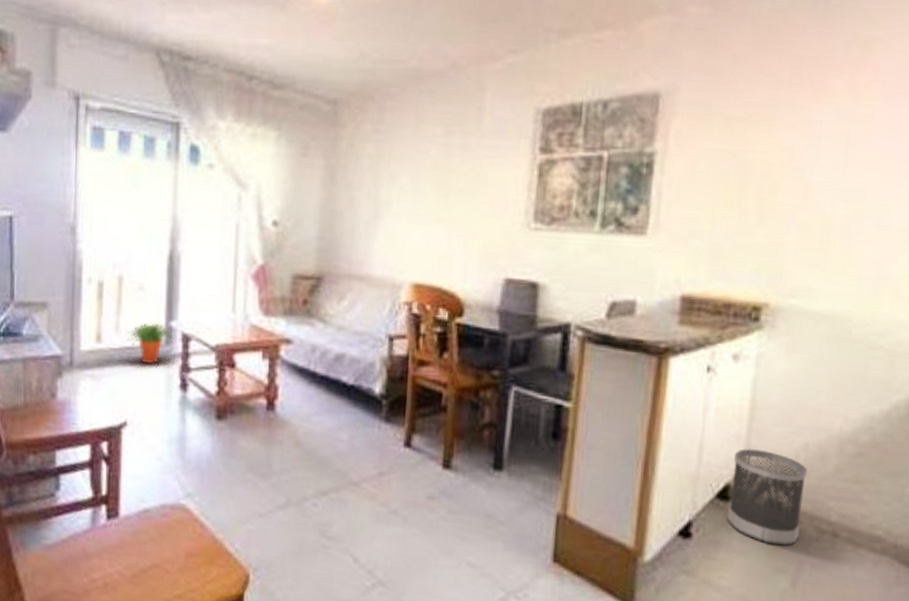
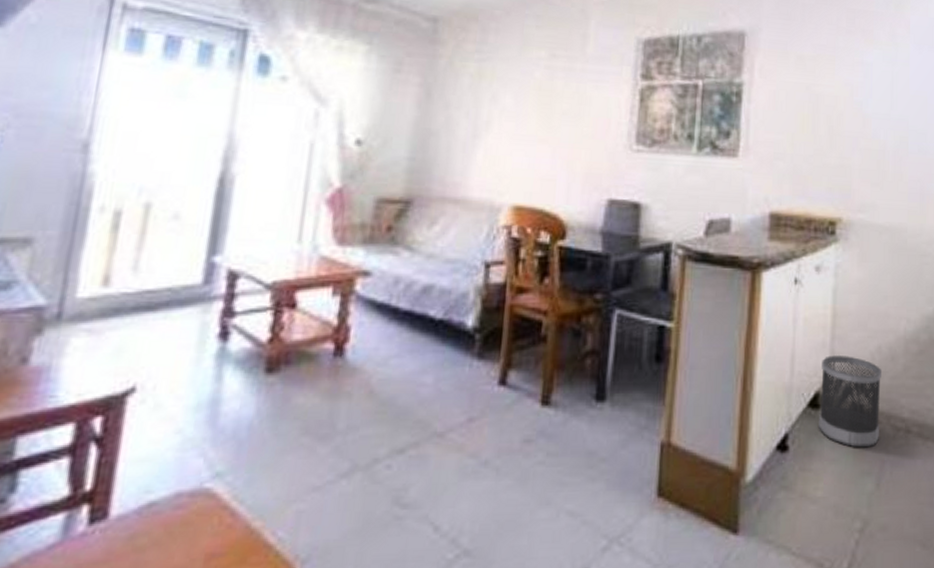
potted plant: present [127,323,175,364] -> none [149,259,217,311]

